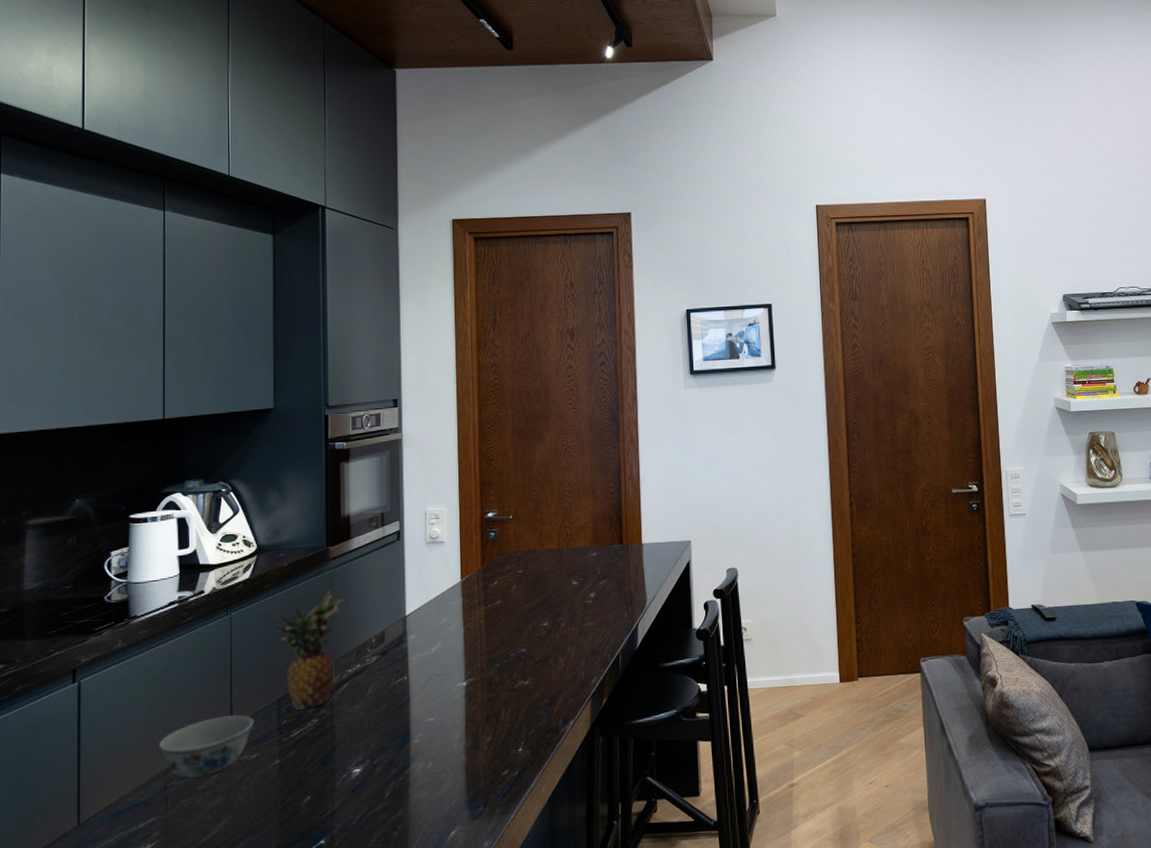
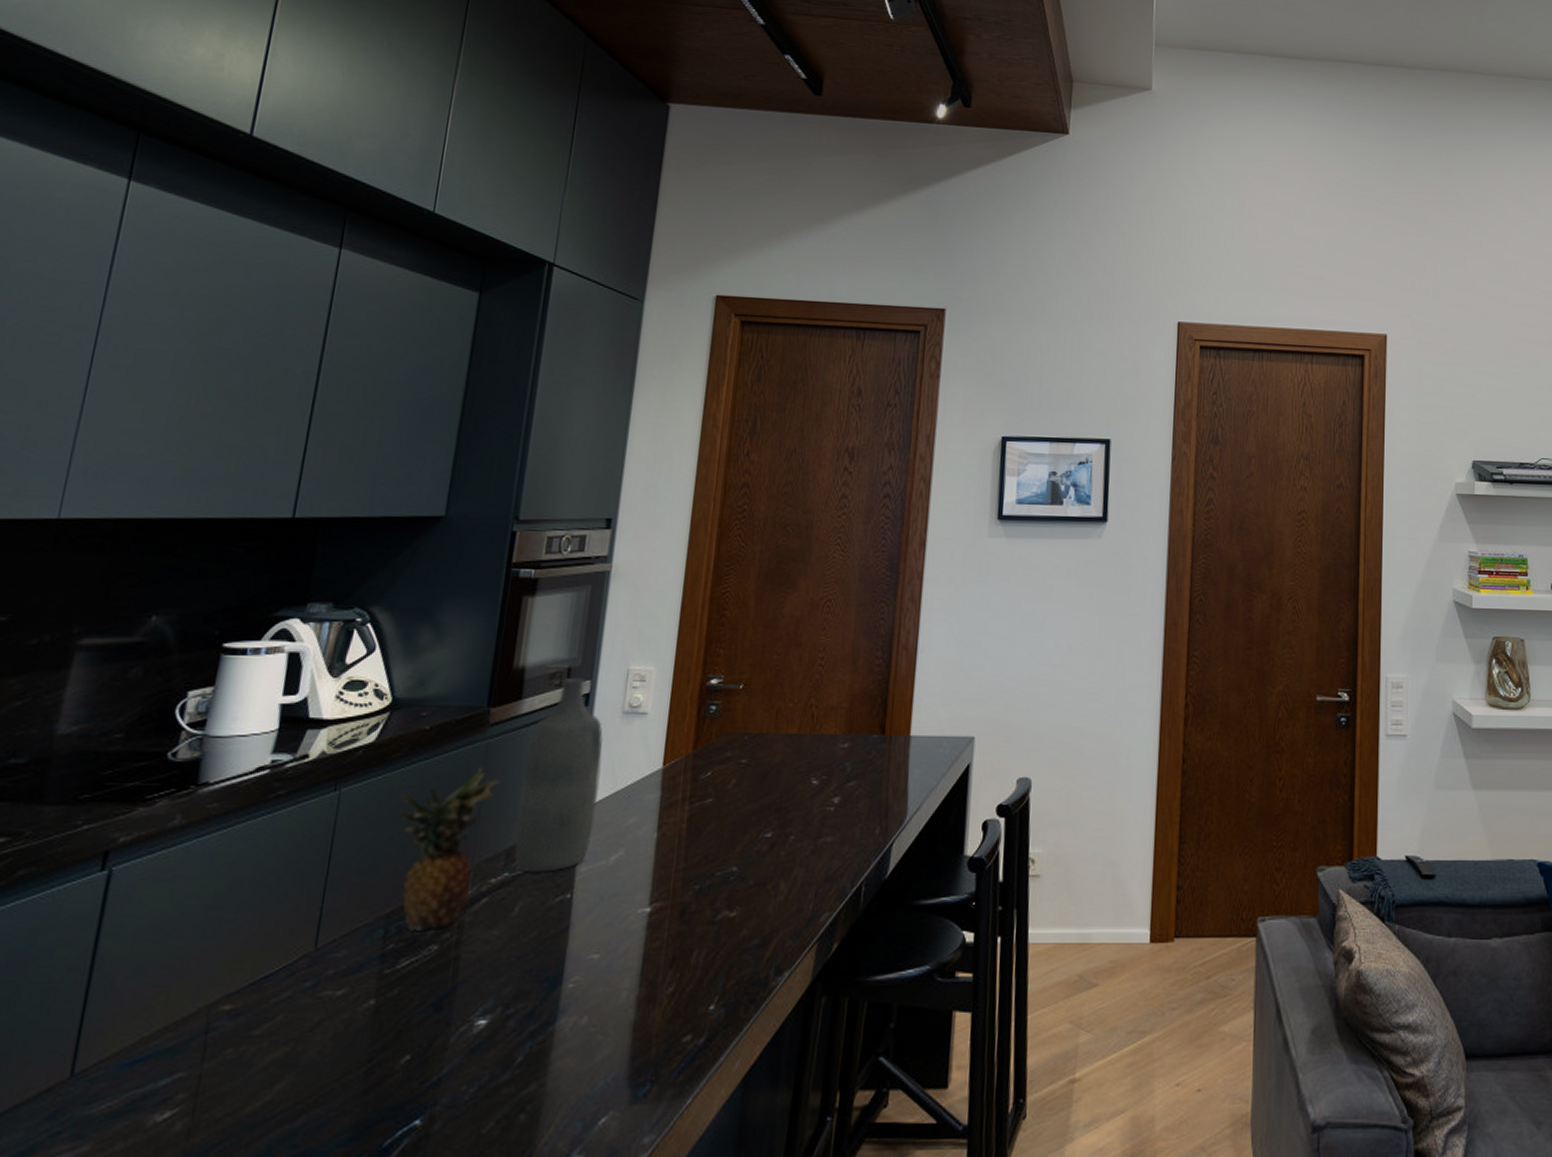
bowl: present [159,714,254,778] -> none [207,931,348,1017]
bottle: none [359,519,417,663] -> present [514,677,603,872]

